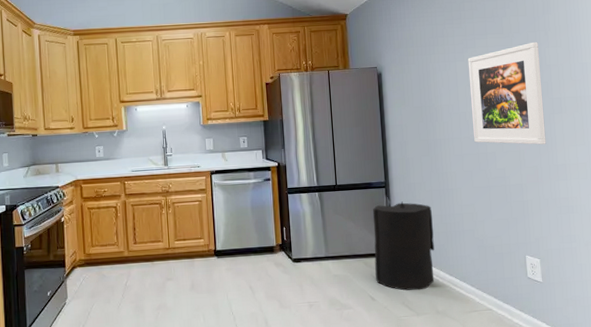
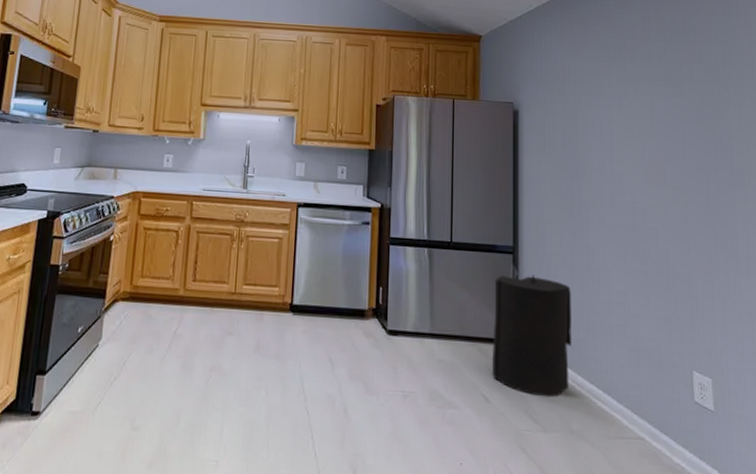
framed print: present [467,41,546,145] -> none [626,96,724,226]

